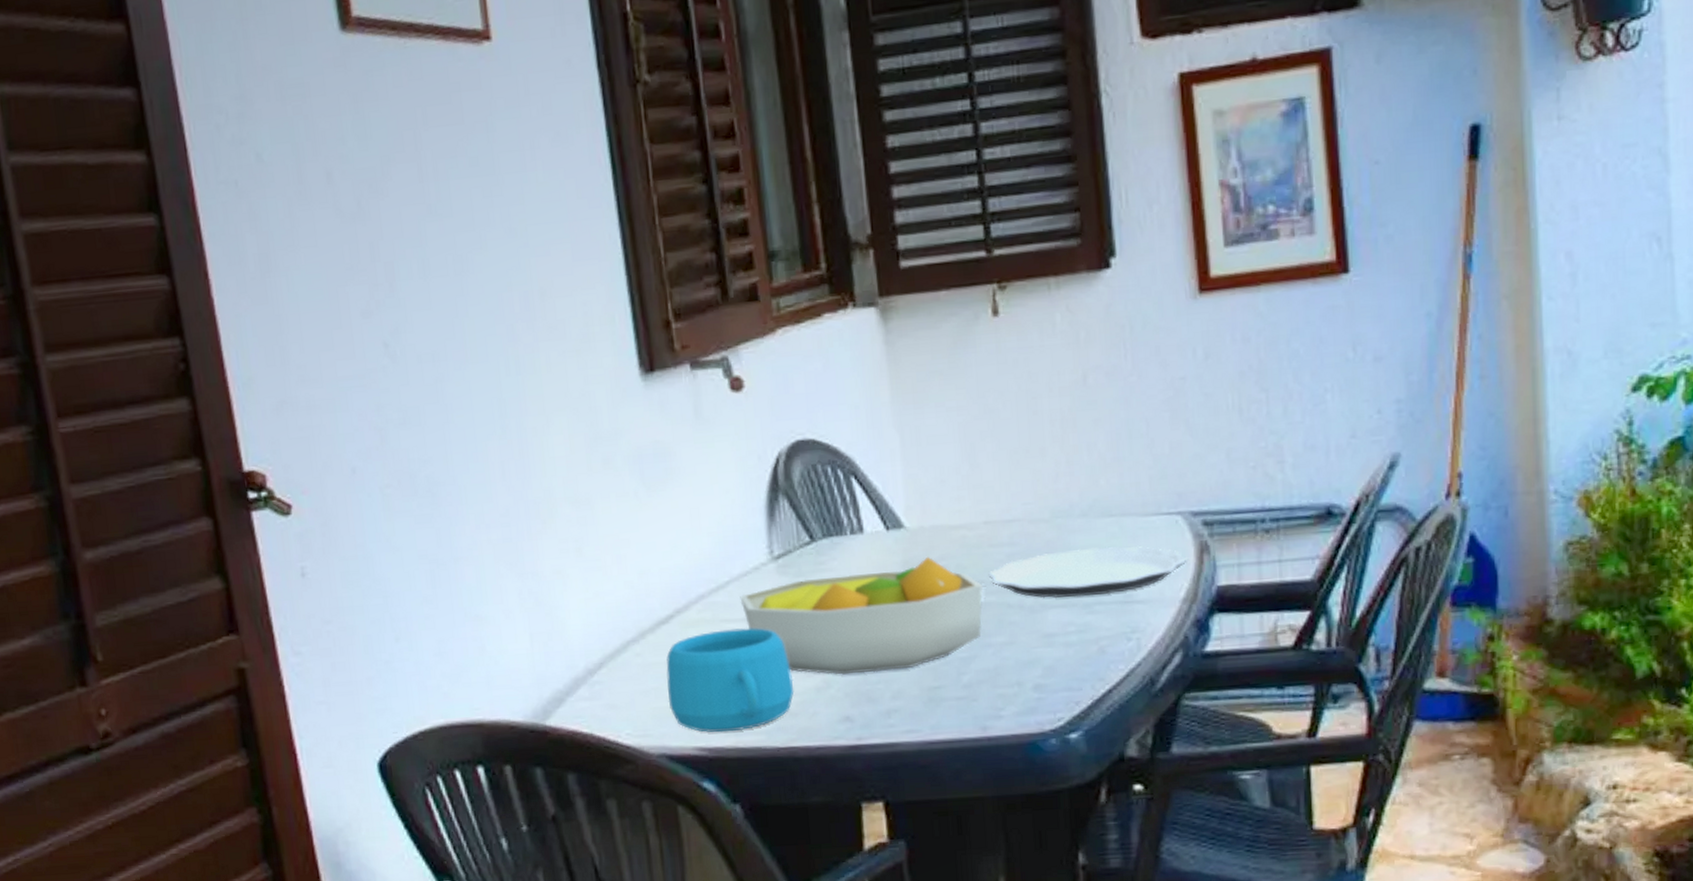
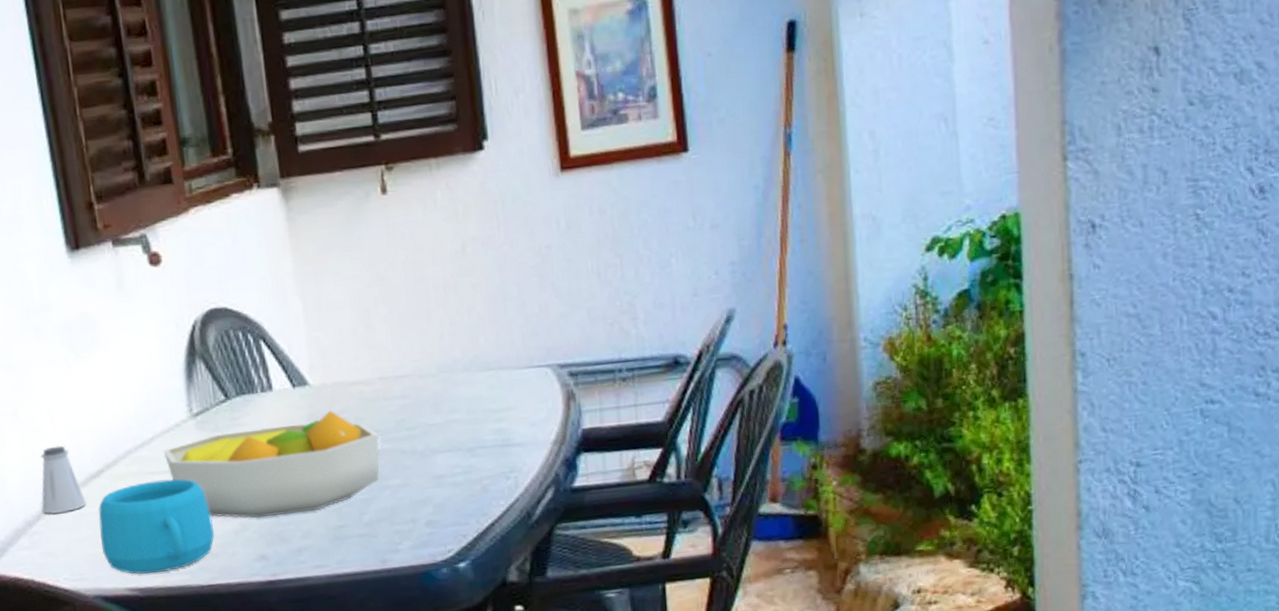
saltshaker: none [603,587,653,662] -> present [40,445,86,514]
plate: present [988,545,1187,598] -> none [384,395,556,444]

